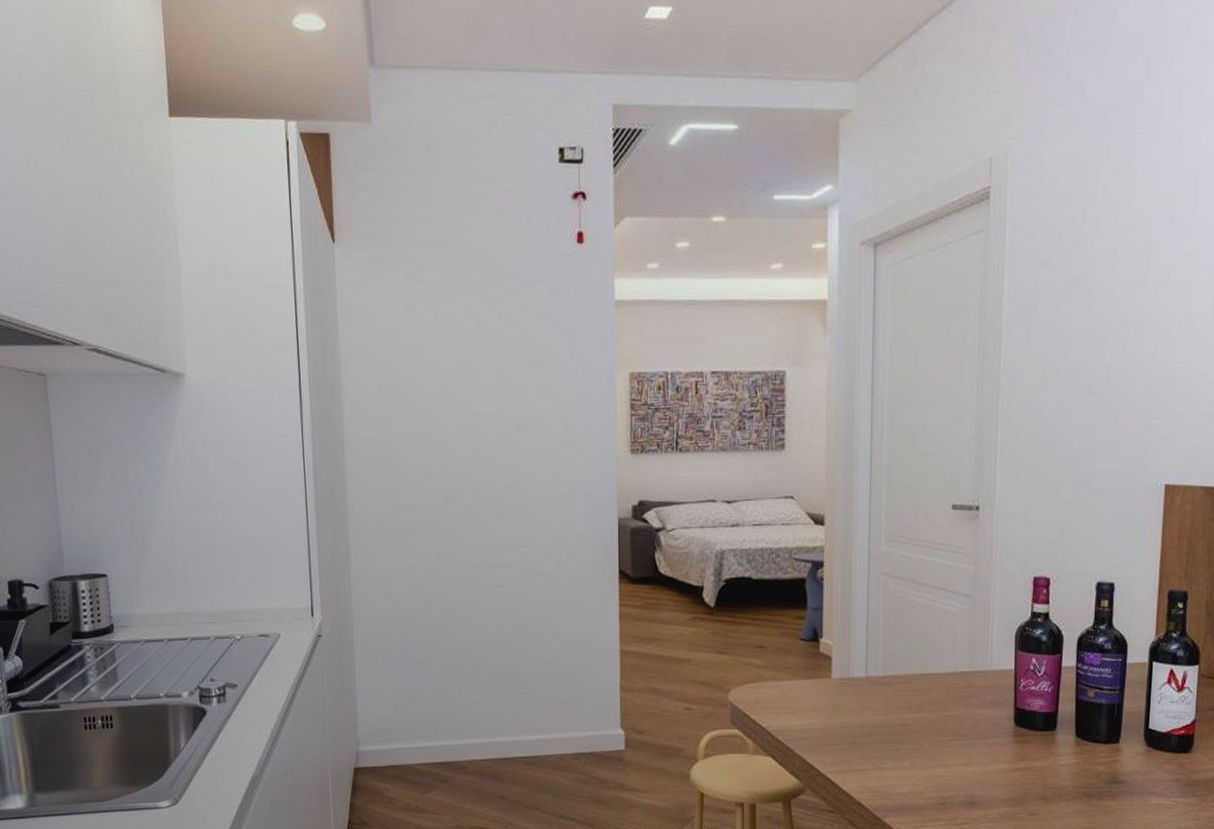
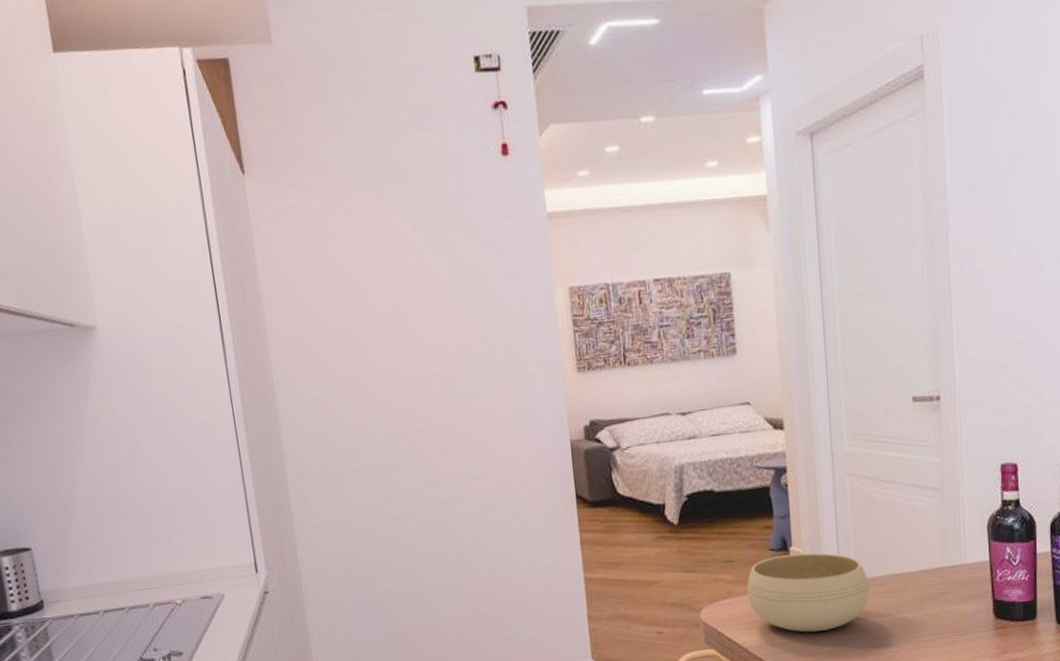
bowl: none [775,646,895,722] -> present [747,552,870,633]

